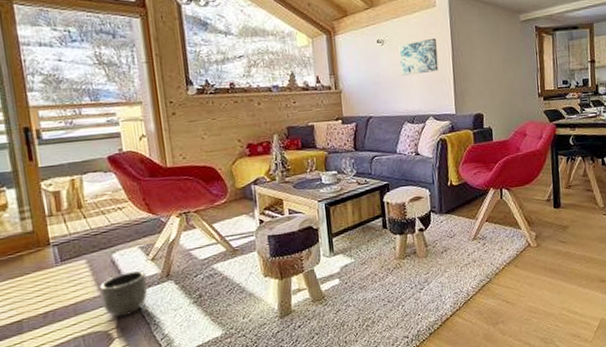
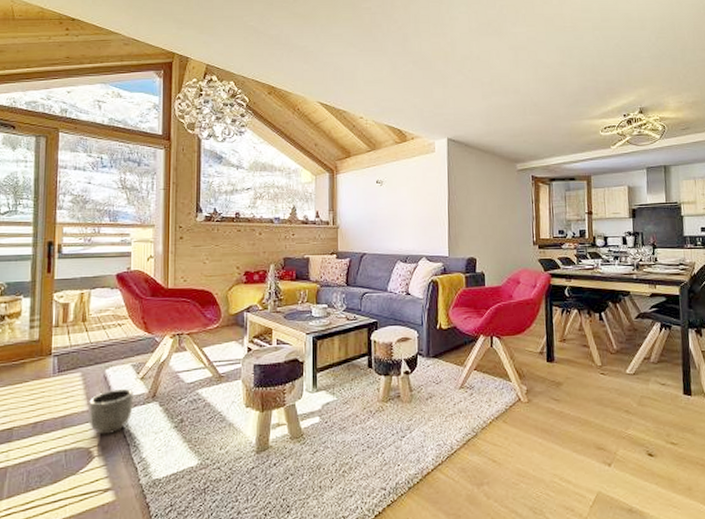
wall art: present [399,38,439,76] -> none [397,181,434,216]

